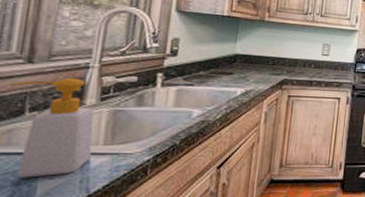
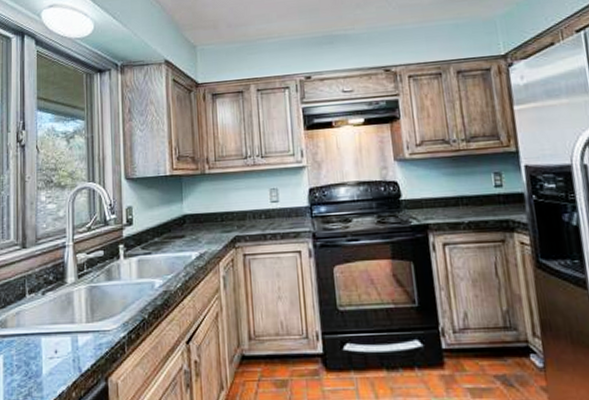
soap bottle: present [10,77,93,178] -> none [13,258,78,358]

